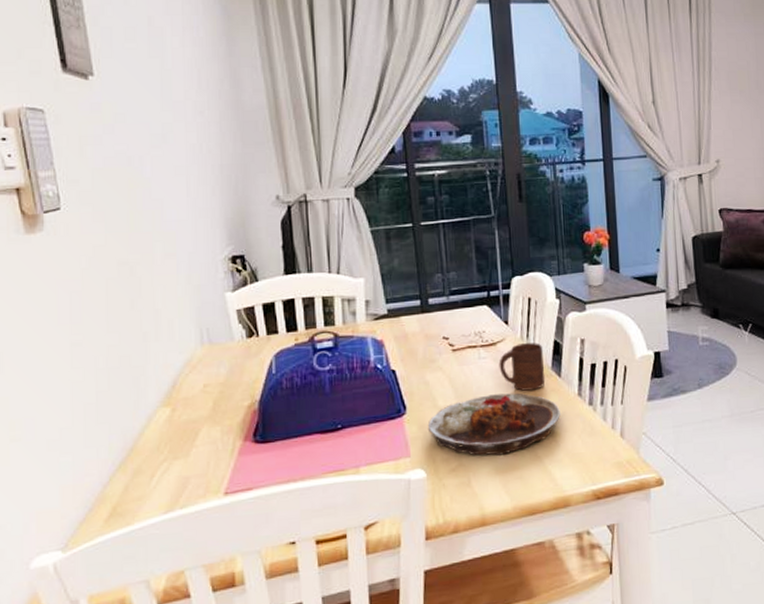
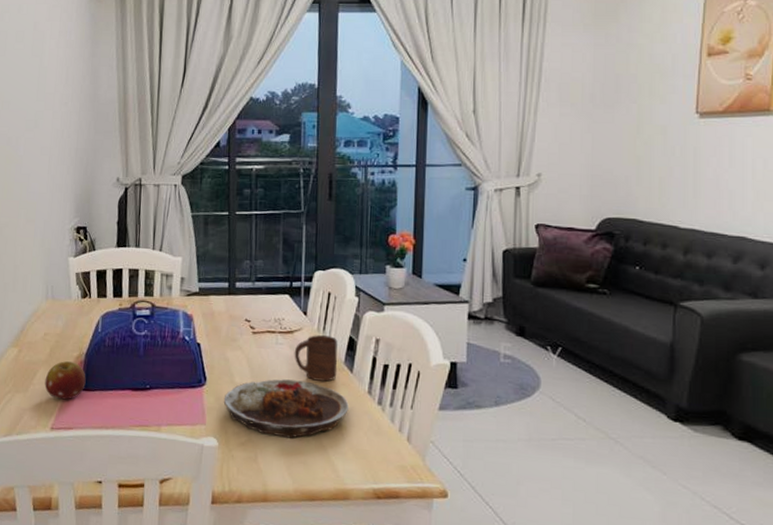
fruit: none [210,412,263,458] -> present [44,361,86,400]

